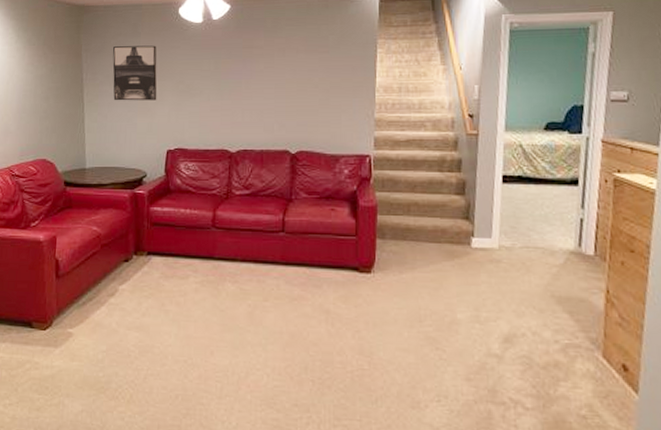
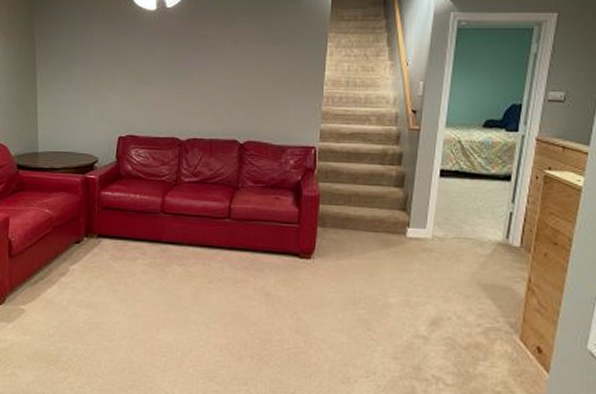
wall art: present [113,45,157,101] -> none [66,32,110,87]

